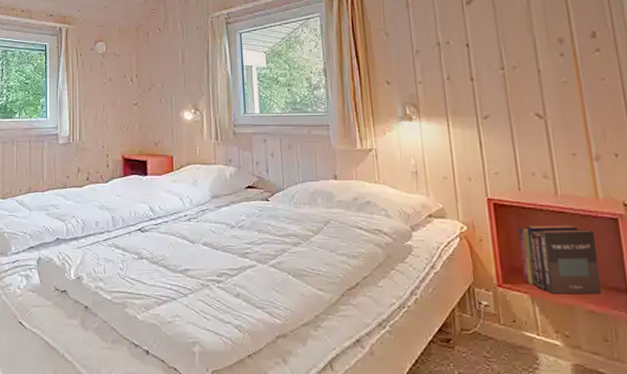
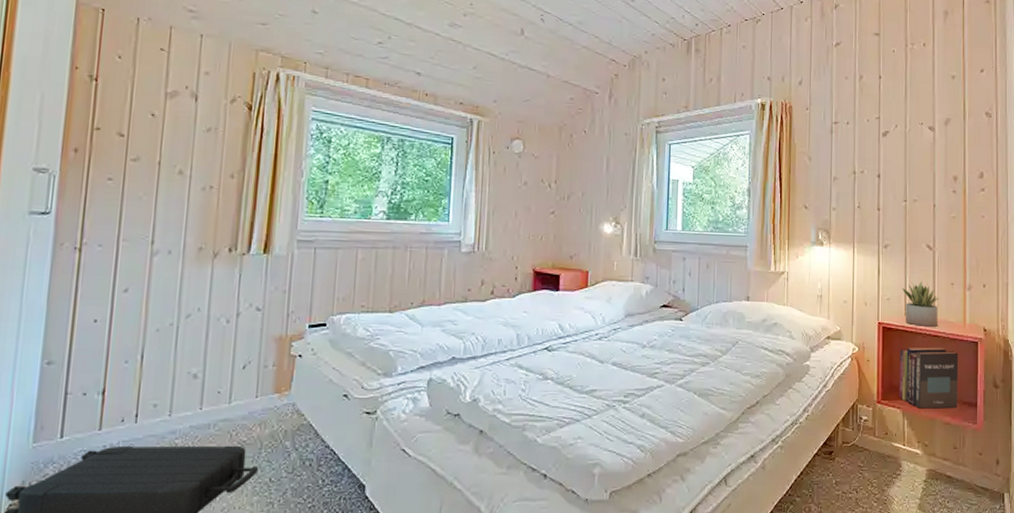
succulent plant: none [512,153,562,202] -> present [902,281,940,326]

